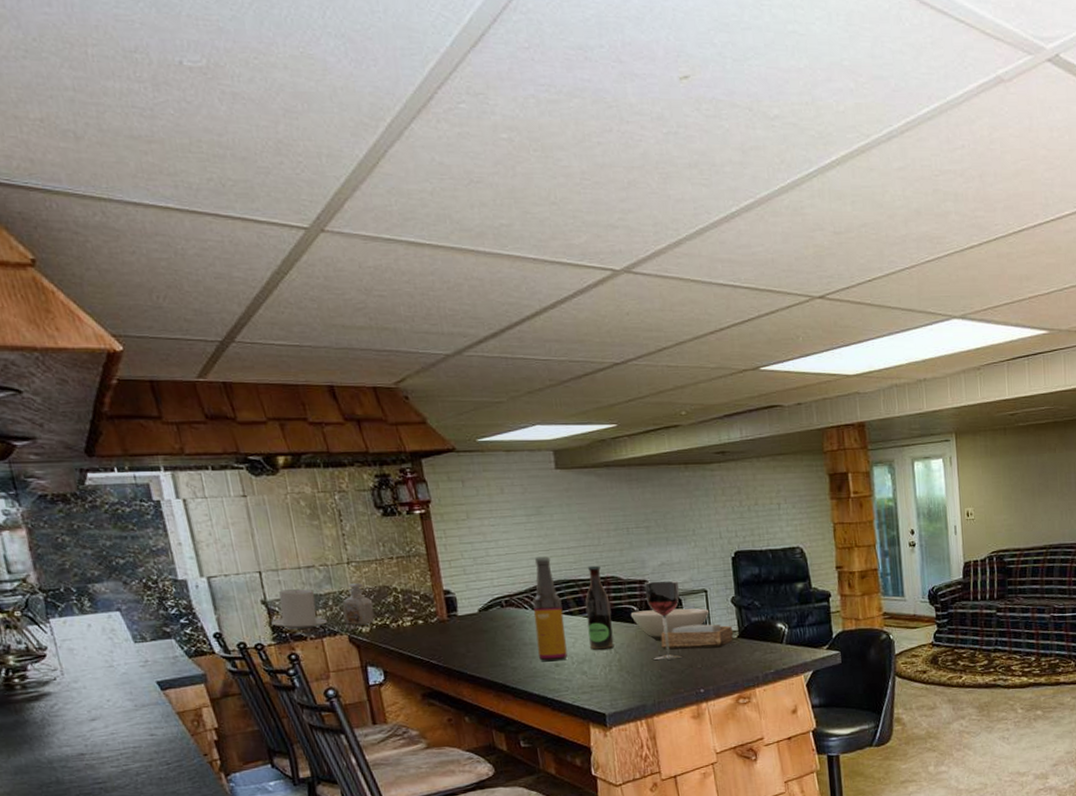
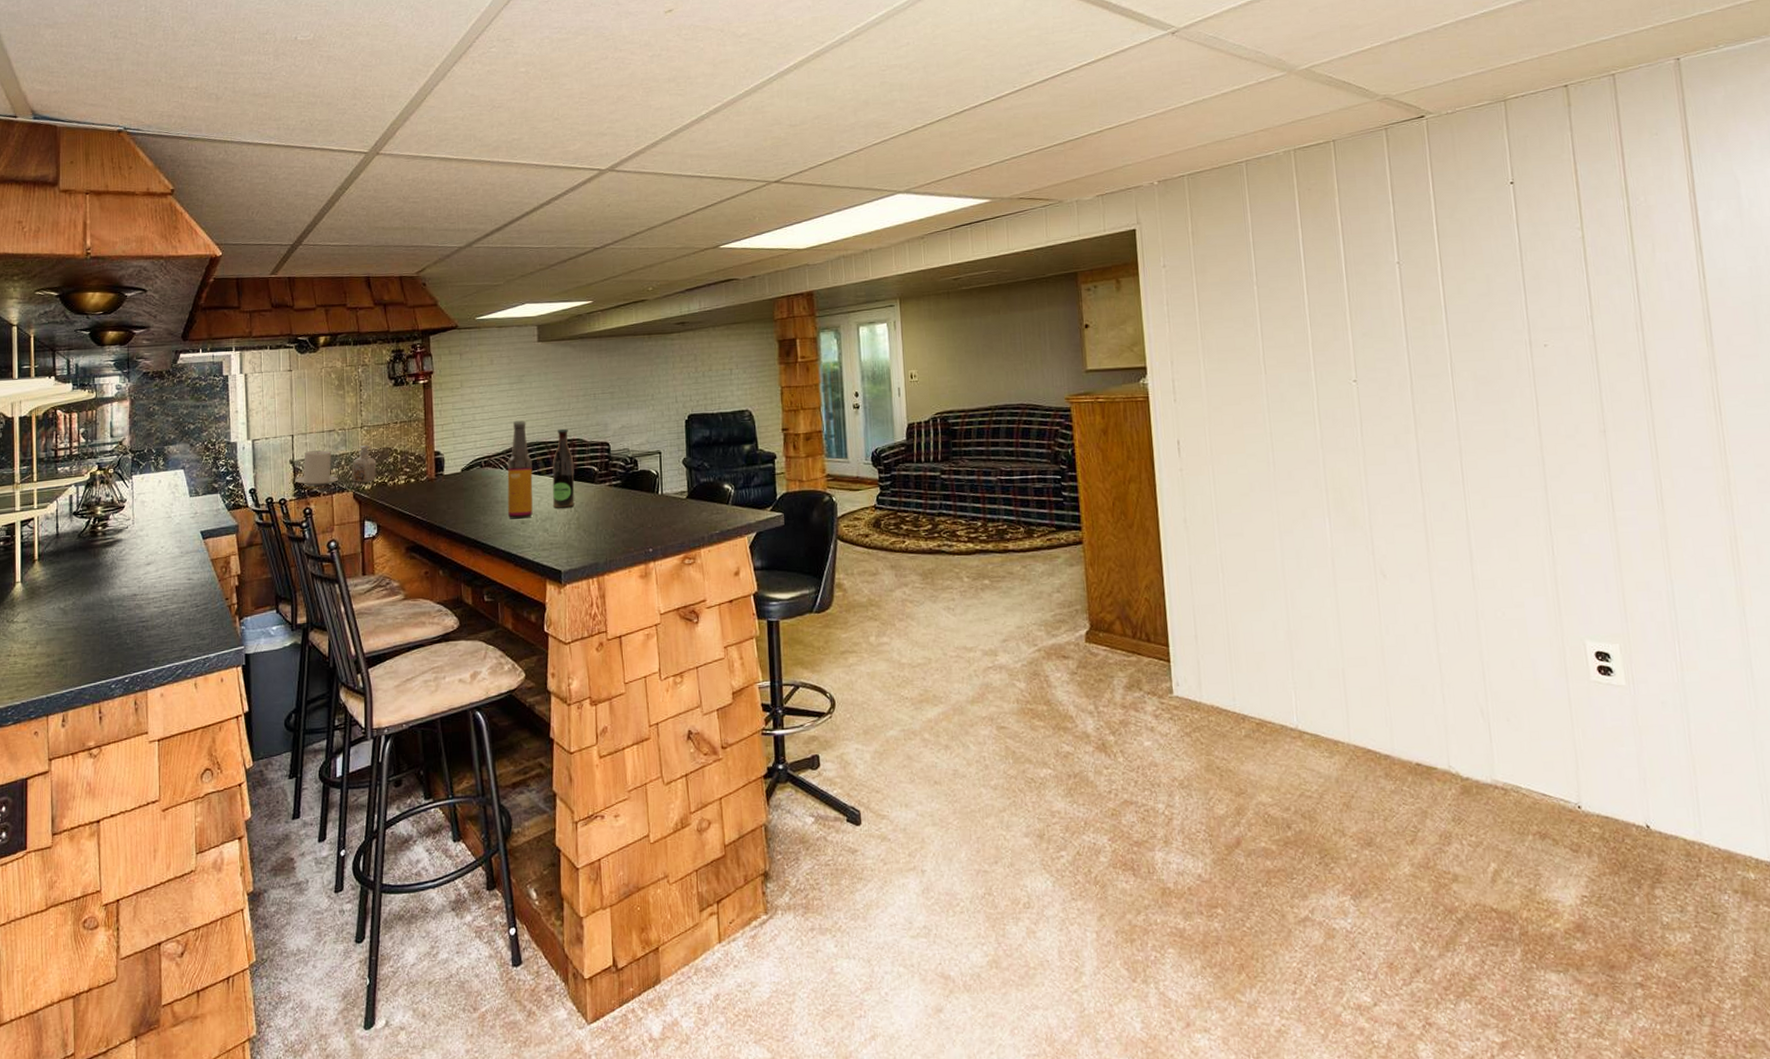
bowl: present [630,608,710,642] -> none [591,469,662,501]
wineglass: present [644,581,684,661] -> none [605,443,637,520]
napkin holder: present [660,624,734,650] -> none [616,484,683,510]

